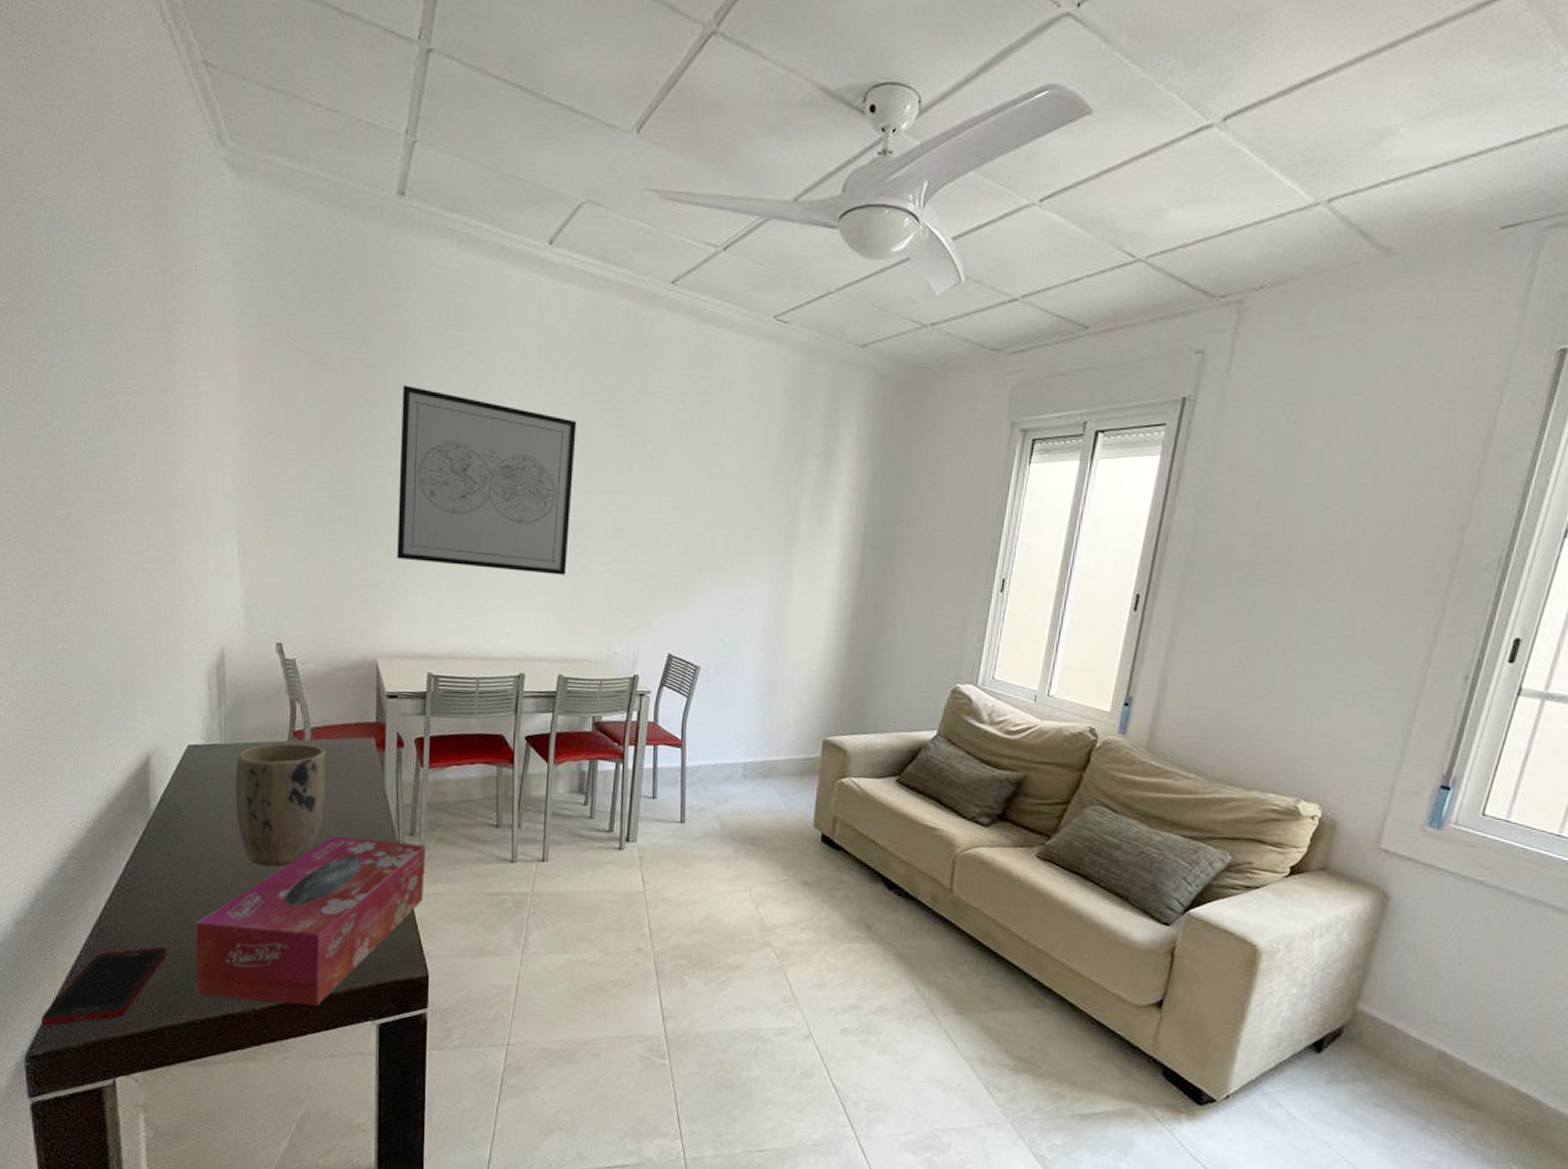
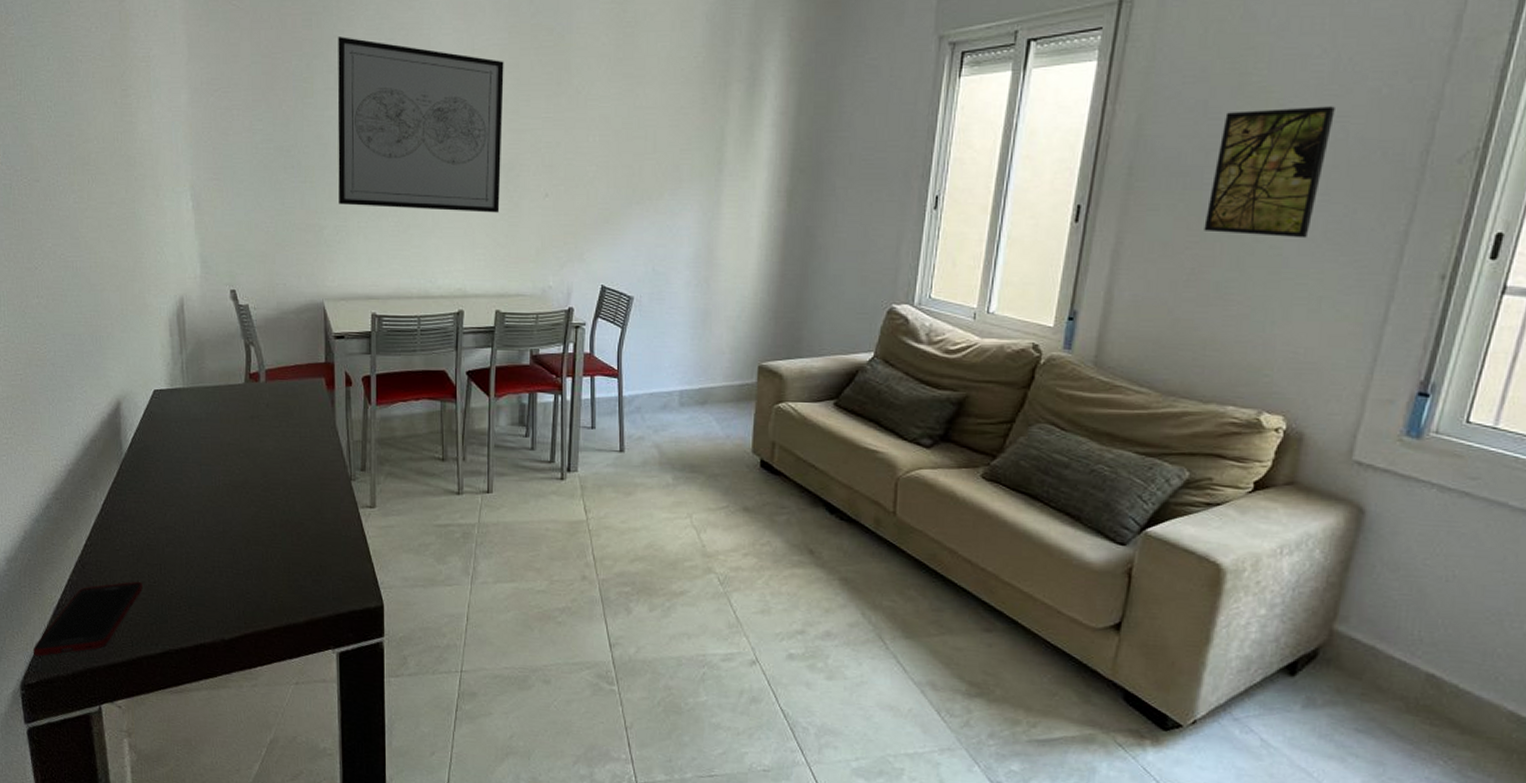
tissue box: present [195,836,426,1006] -> none [167,473,377,635]
plant pot: present [235,742,327,866] -> none [198,385,282,503]
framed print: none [1253,511,1376,636] -> present [1204,106,1335,239]

